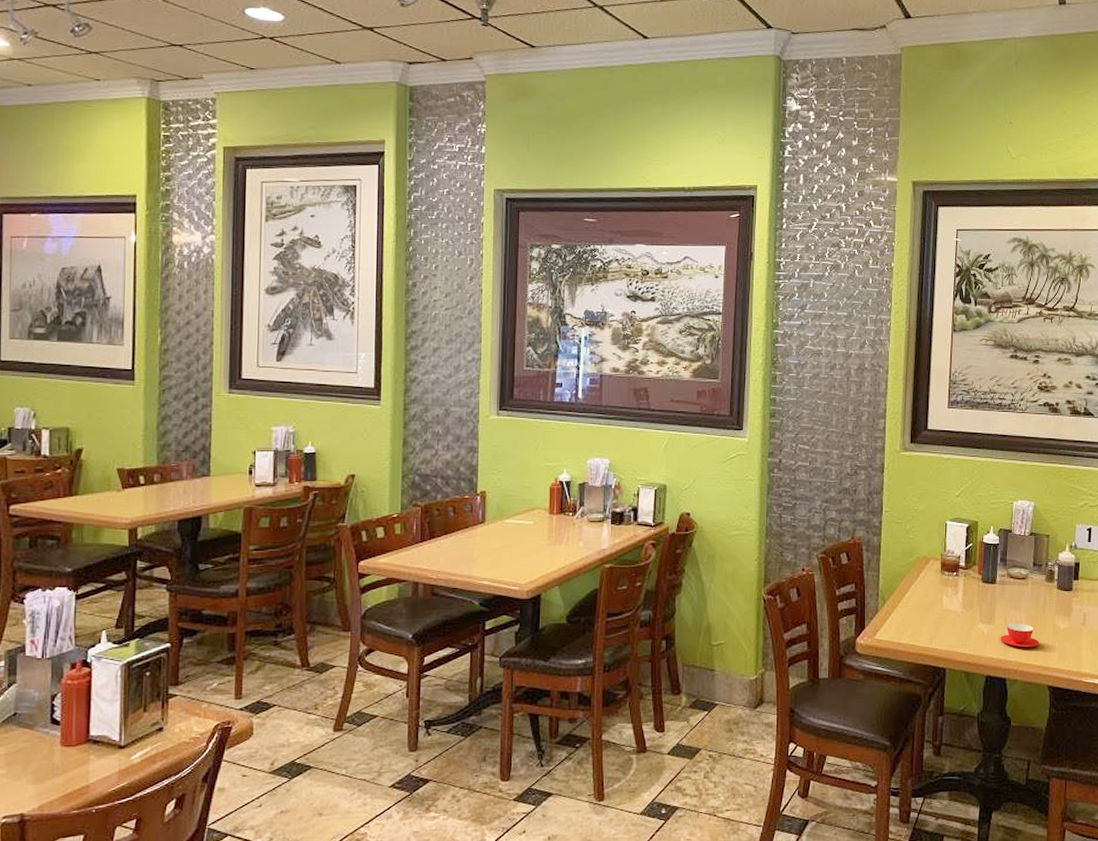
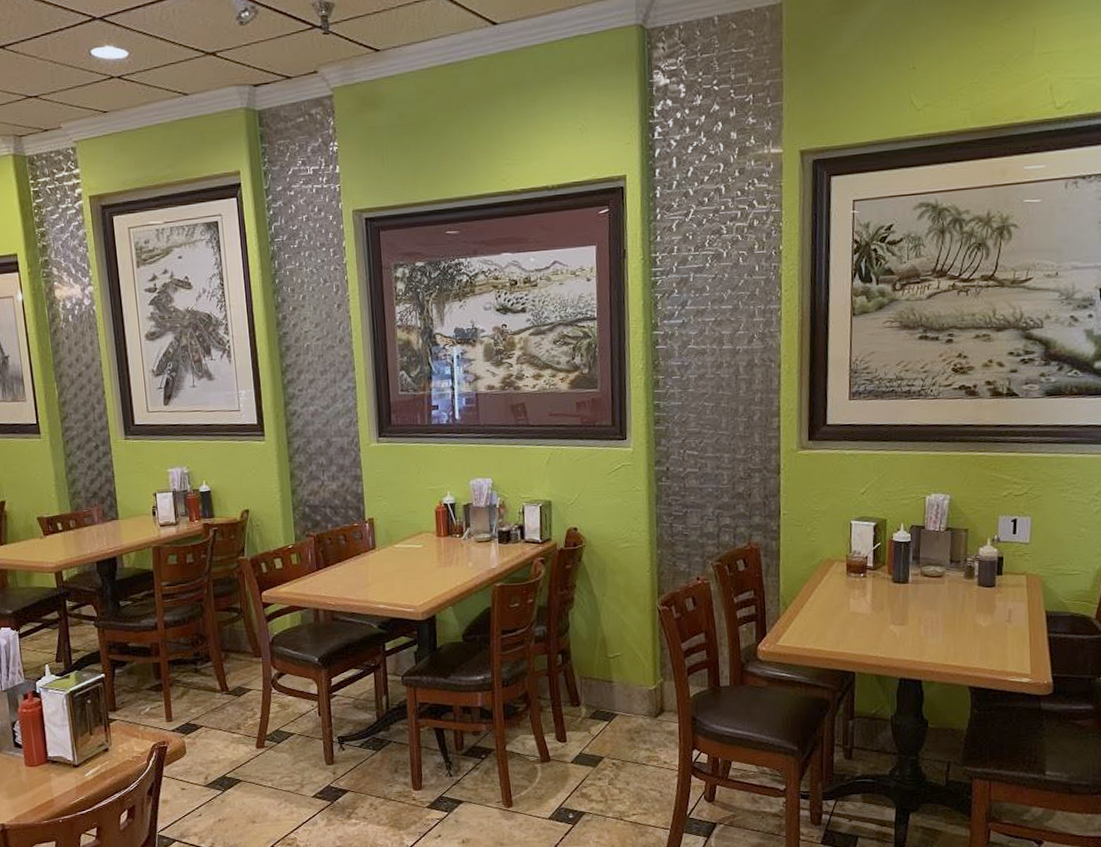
teacup: present [1000,622,1040,648] -> none [914,622,959,648]

